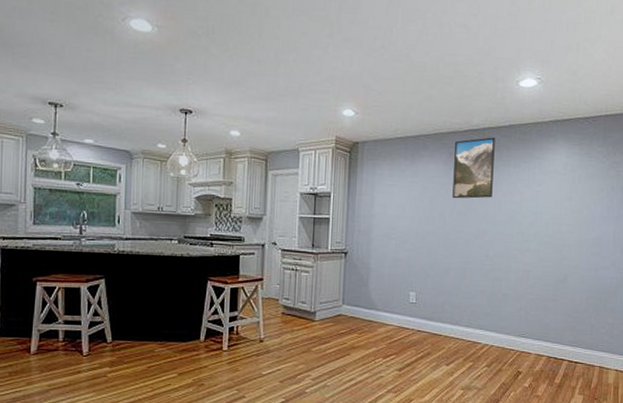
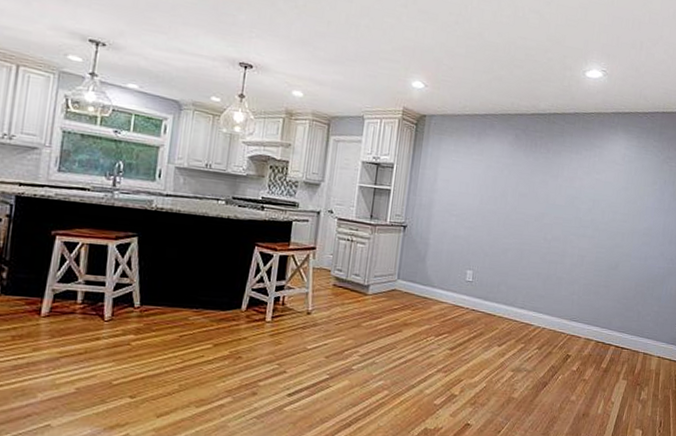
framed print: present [452,137,495,199] -> none [515,122,560,182]

